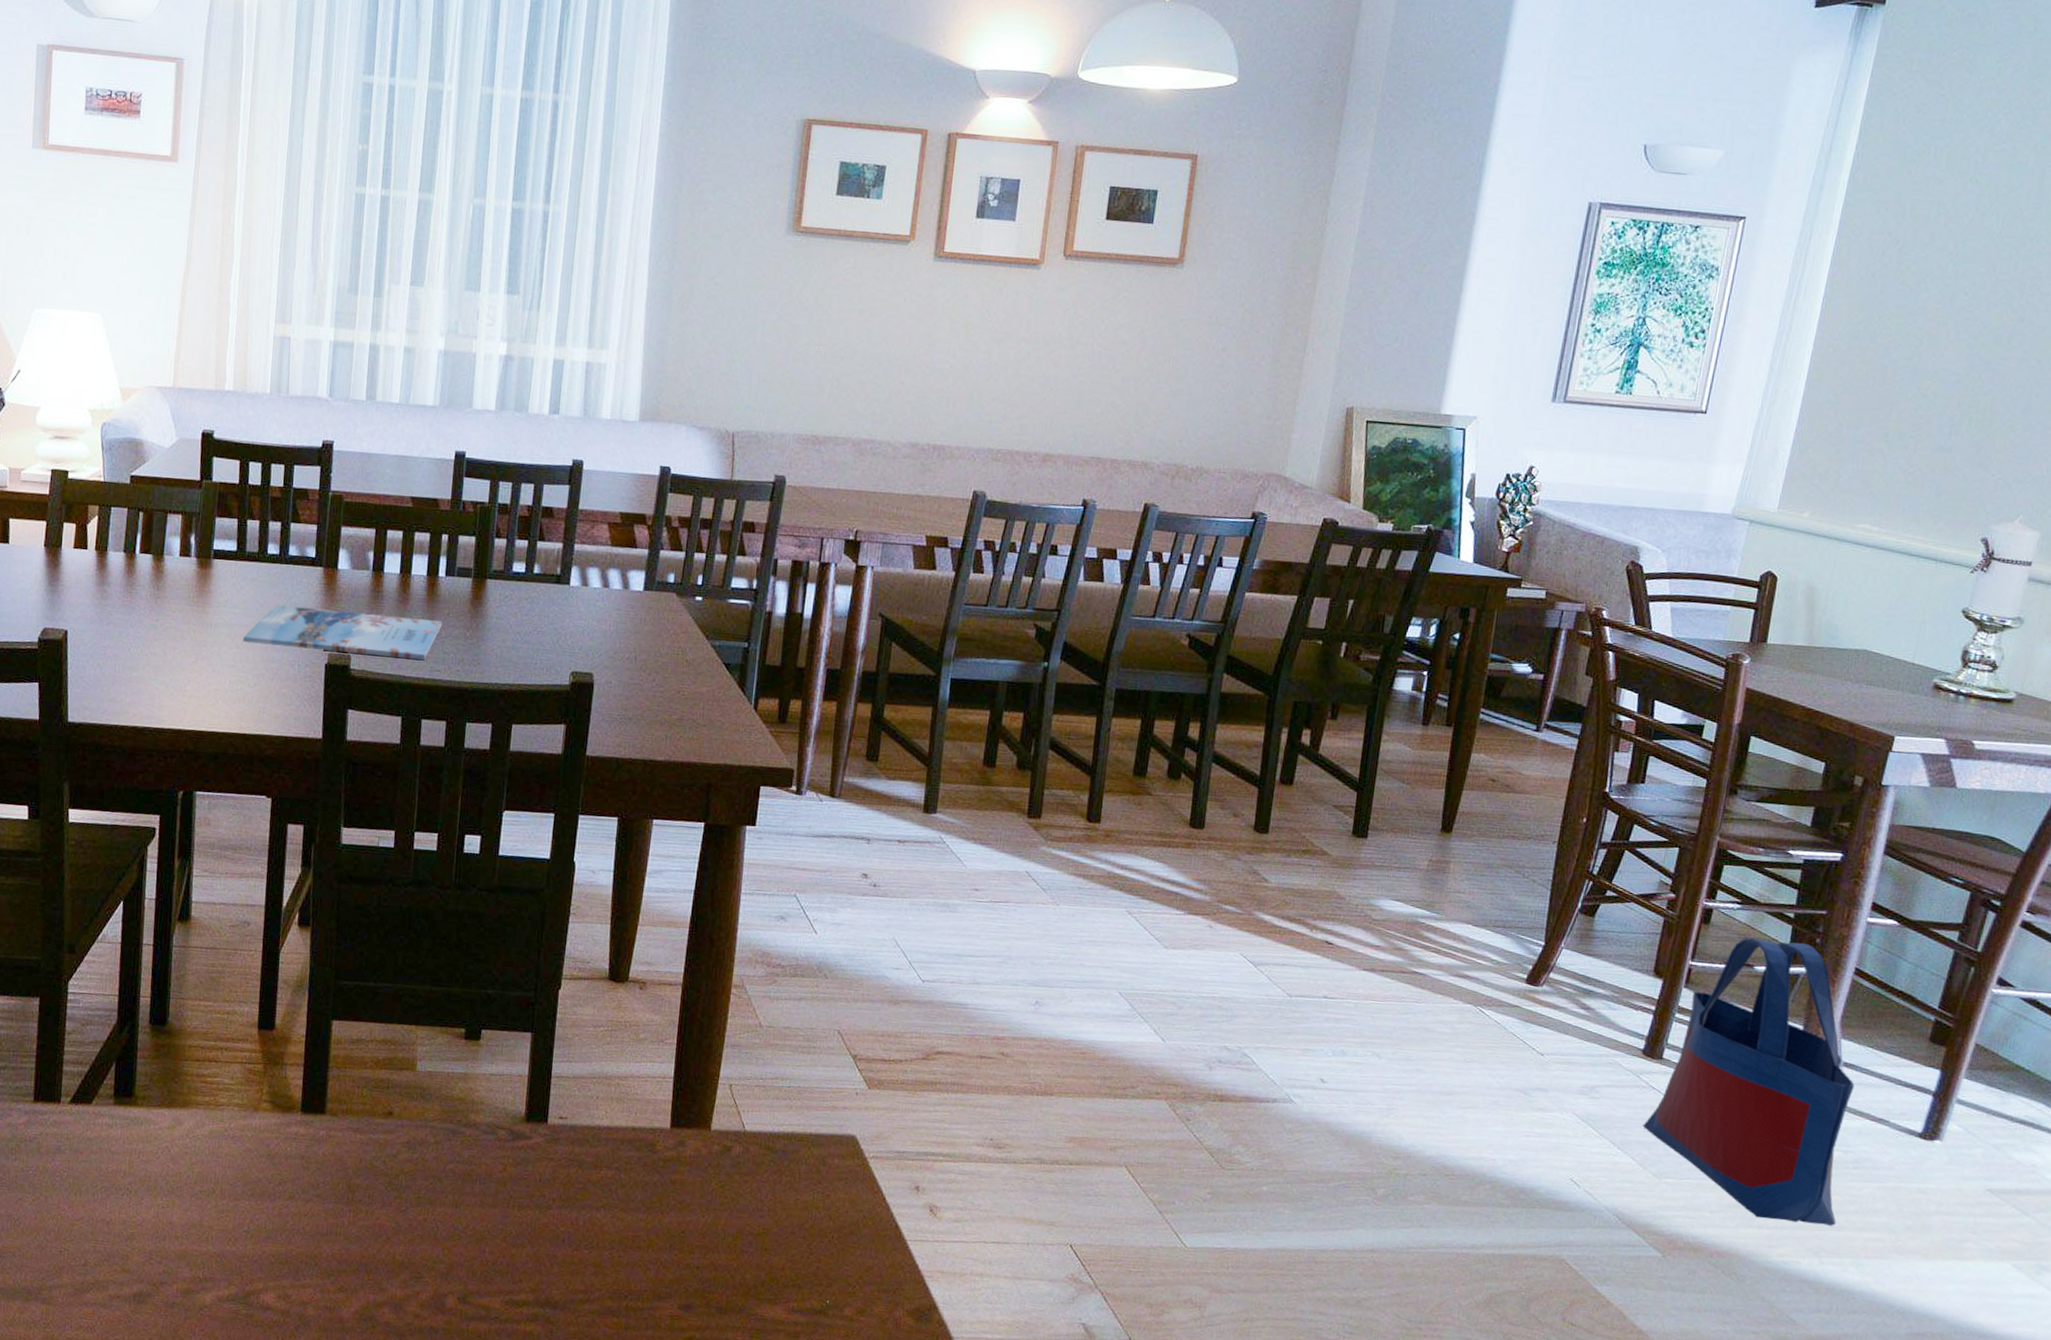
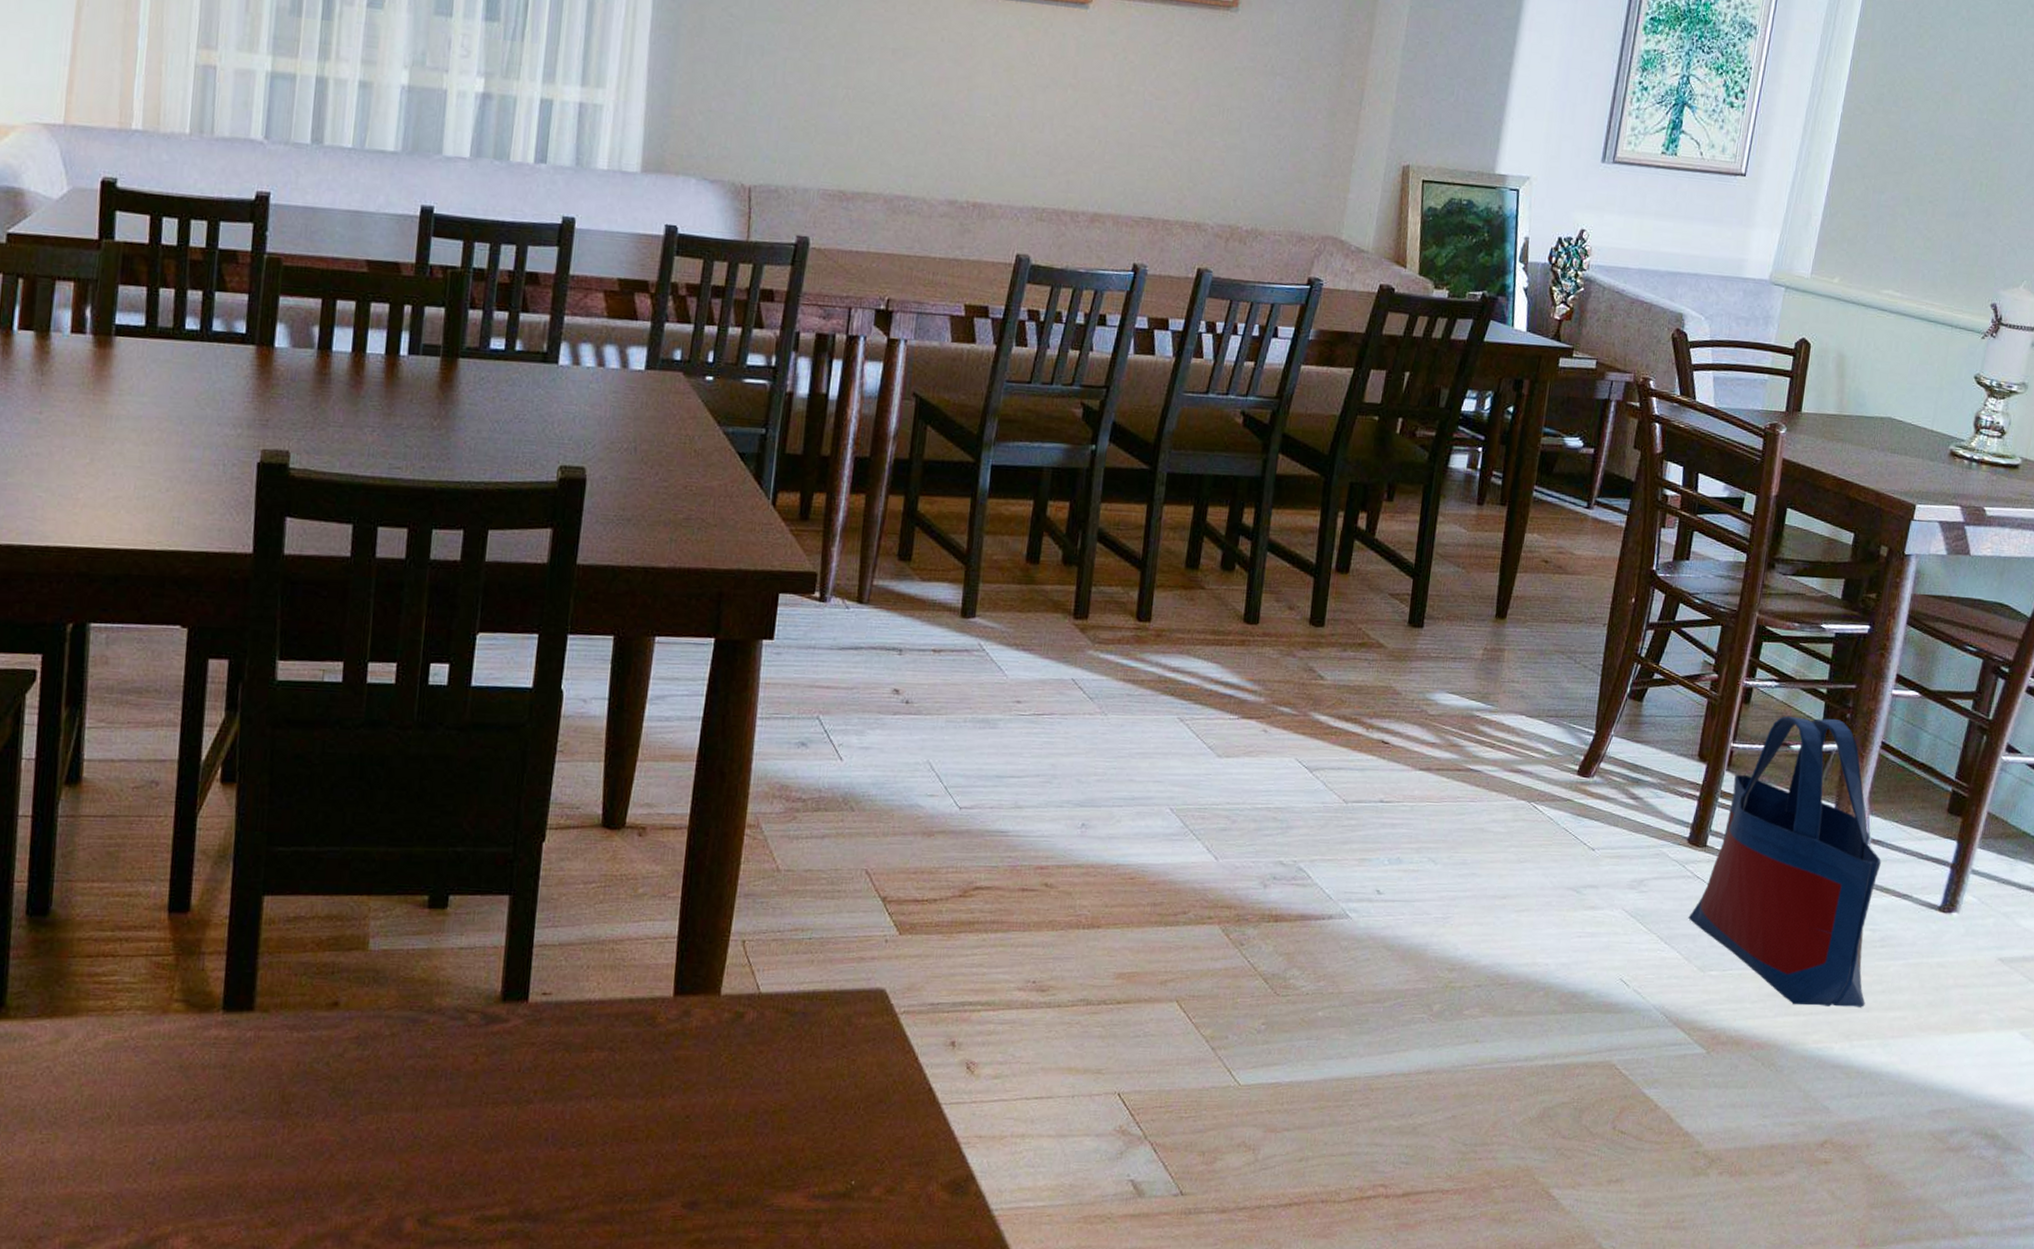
magazine: present [243,605,443,660] -> none [153,391,404,455]

